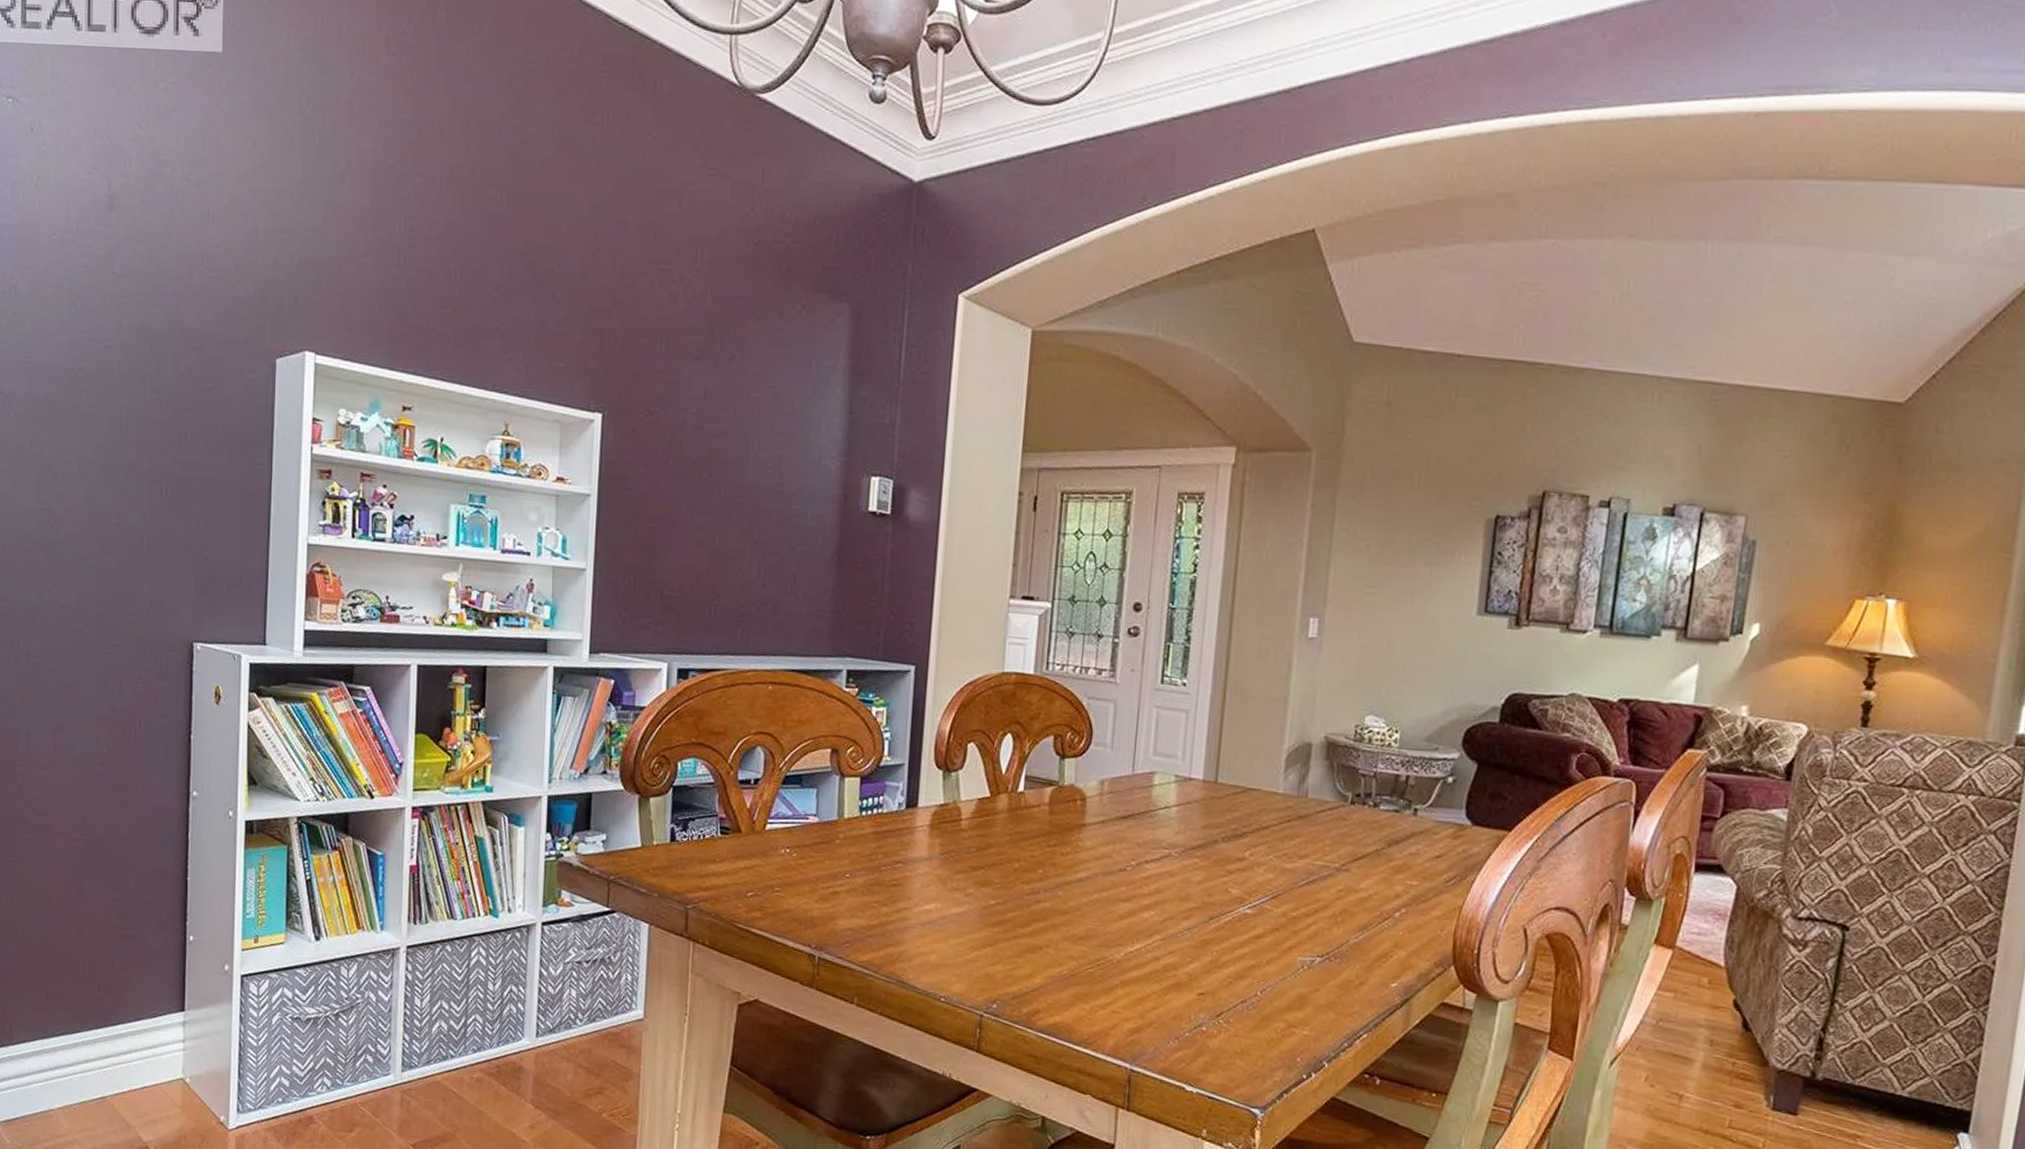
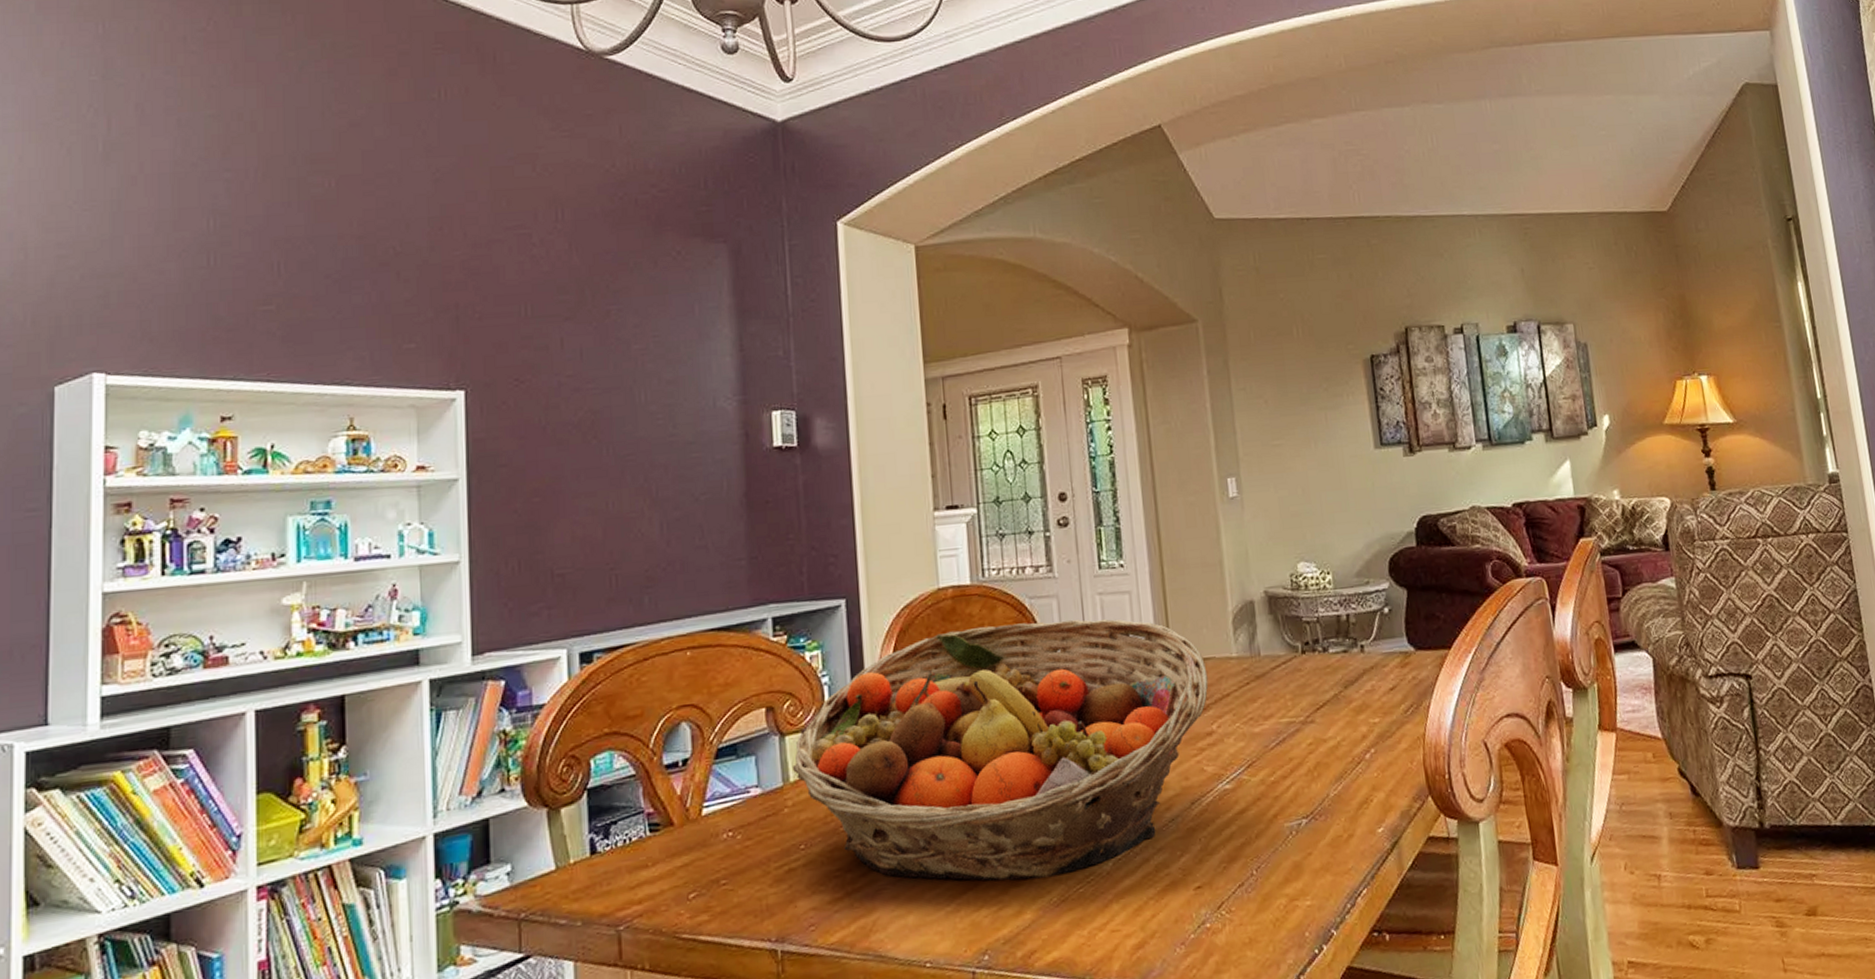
fruit basket: none [847,714,1251,953] -> present [791,618,1209,882]

